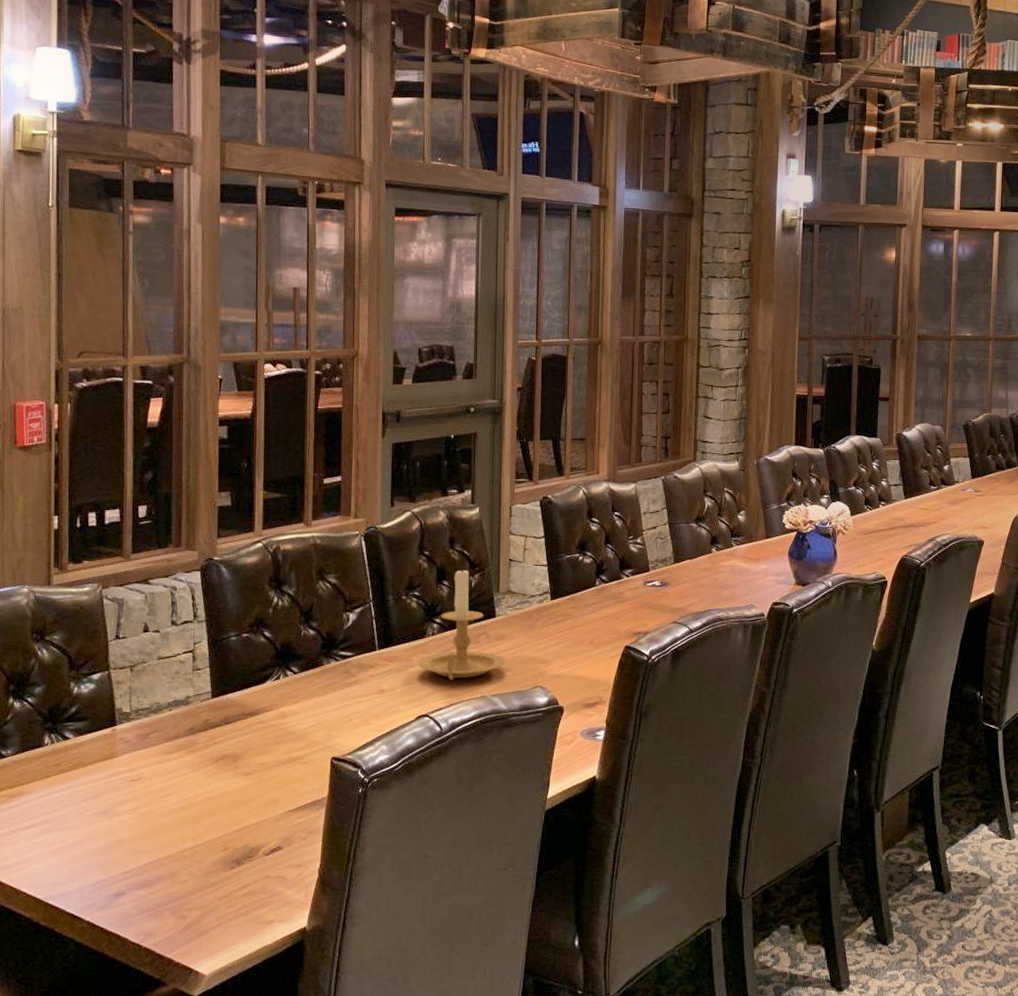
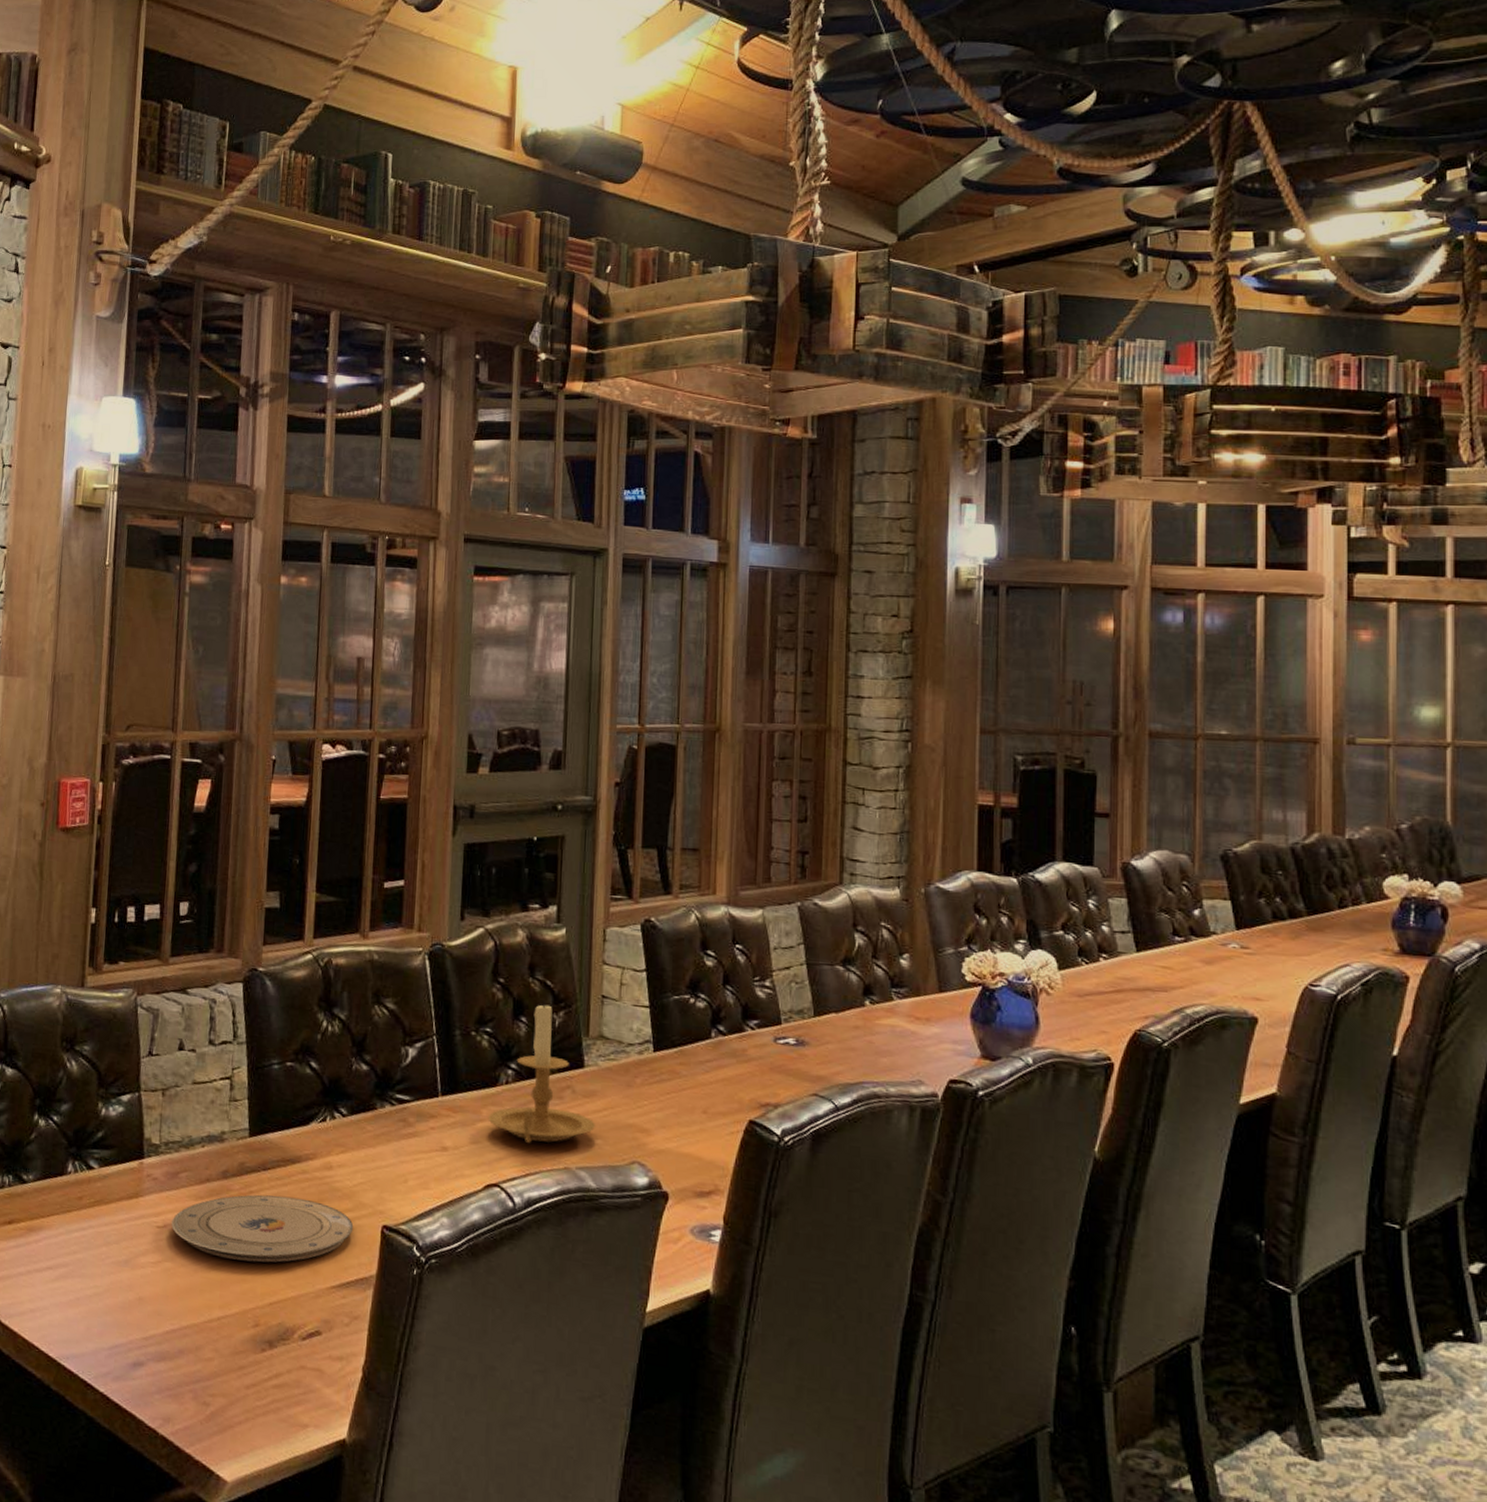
plate: none [145,743,307,799] -> present [171,1194,354,1263]

